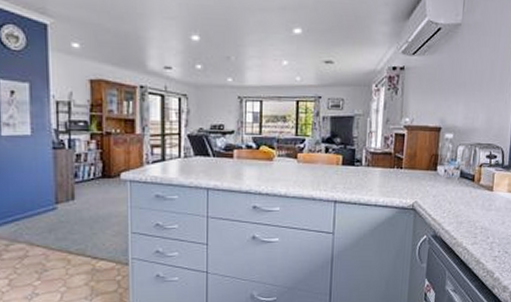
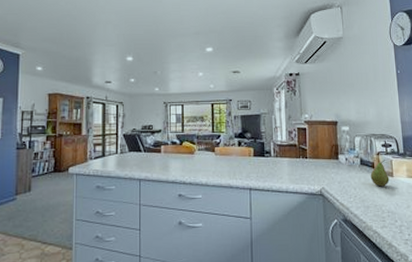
fruit: none [468,172,489,202] -> present [370,160,390,187]

